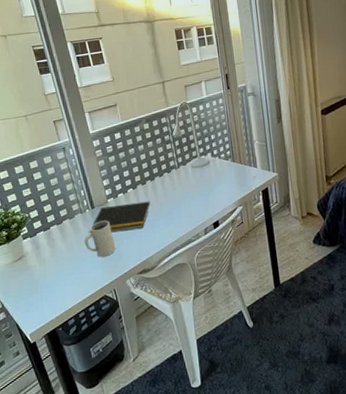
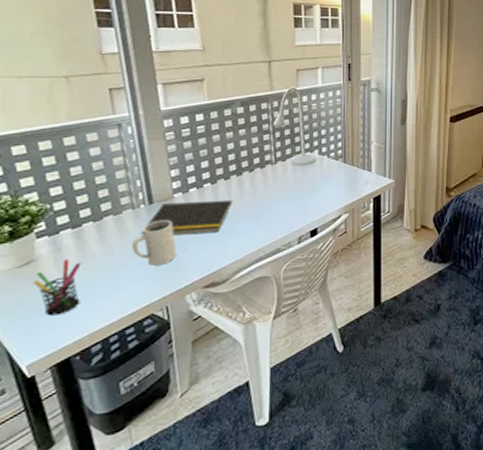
pen holder: none [25,254,56,298] -> present [32,259,81,316]

